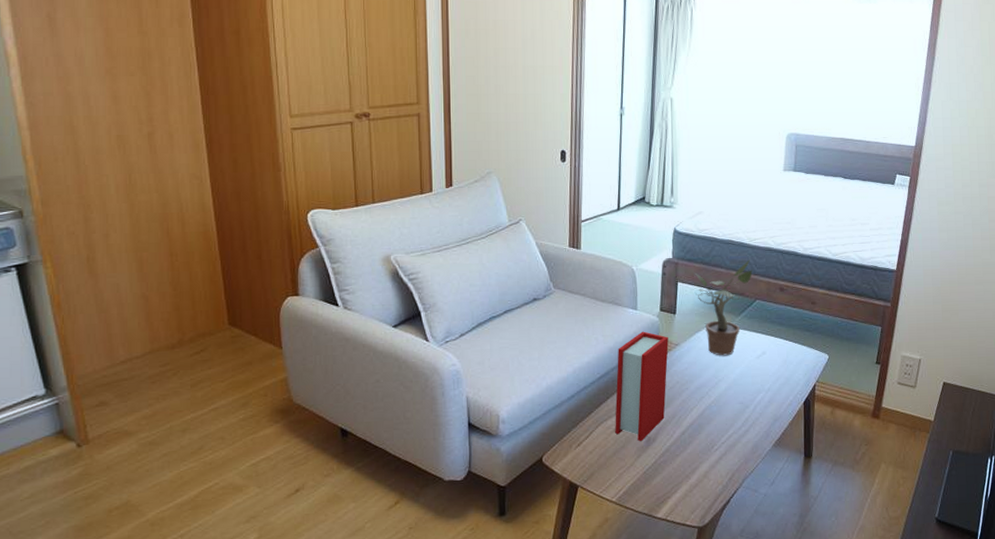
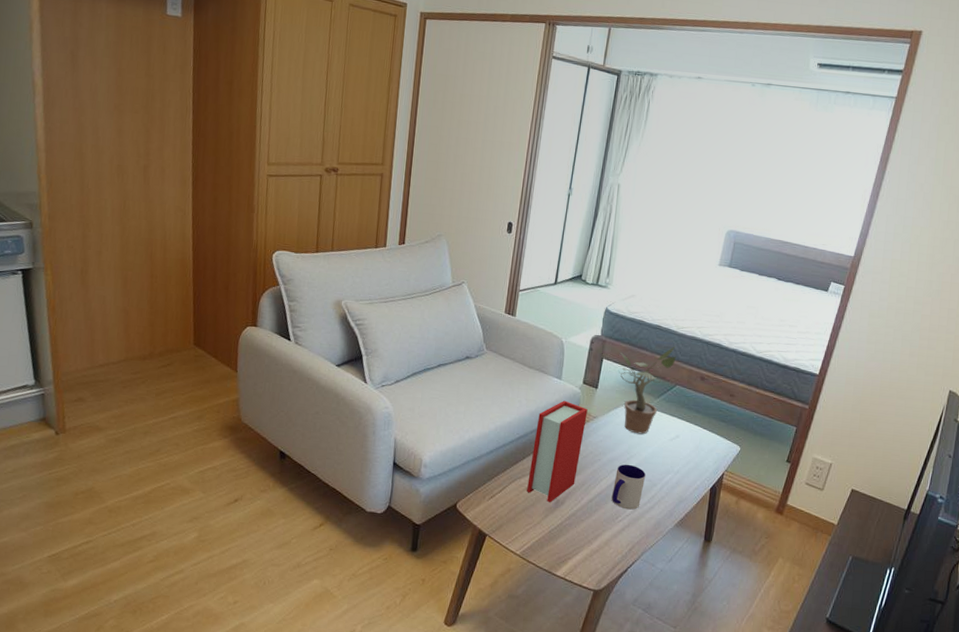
mug: none [704,389,736,437] -> present [611,464,646,510]

